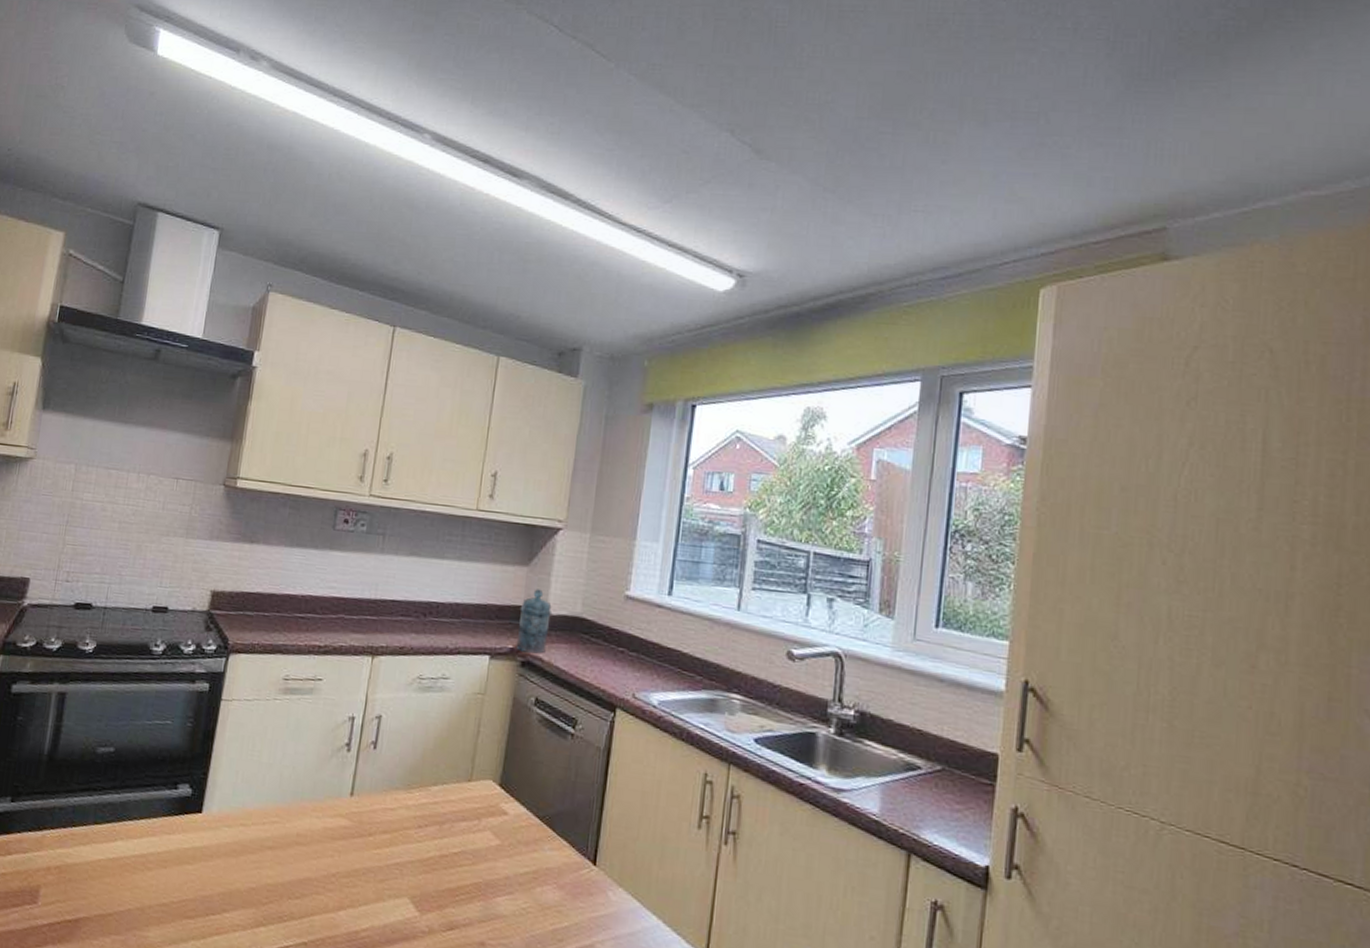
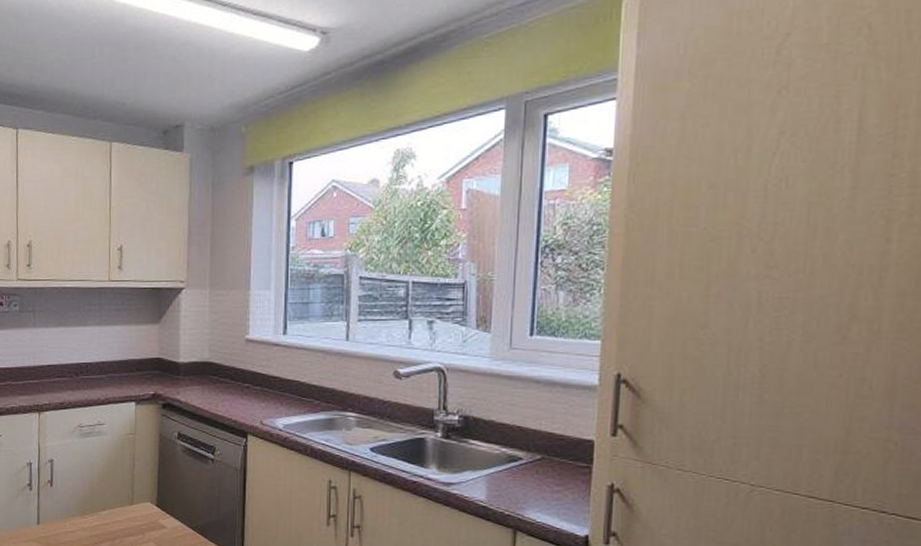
canister: present [516,589,553,654] -> none [156,342,184,396]

